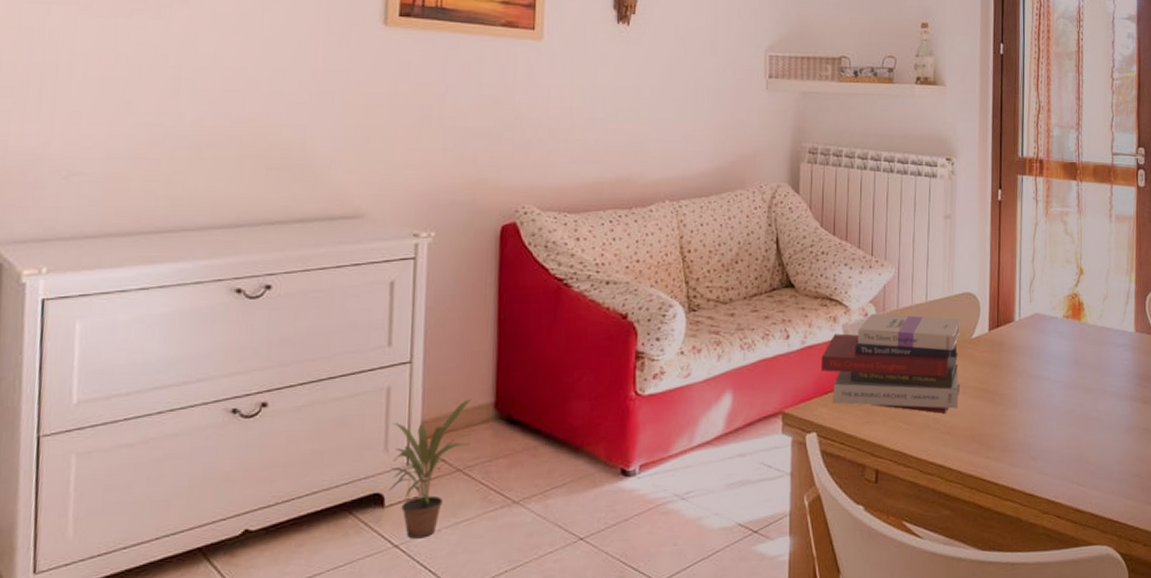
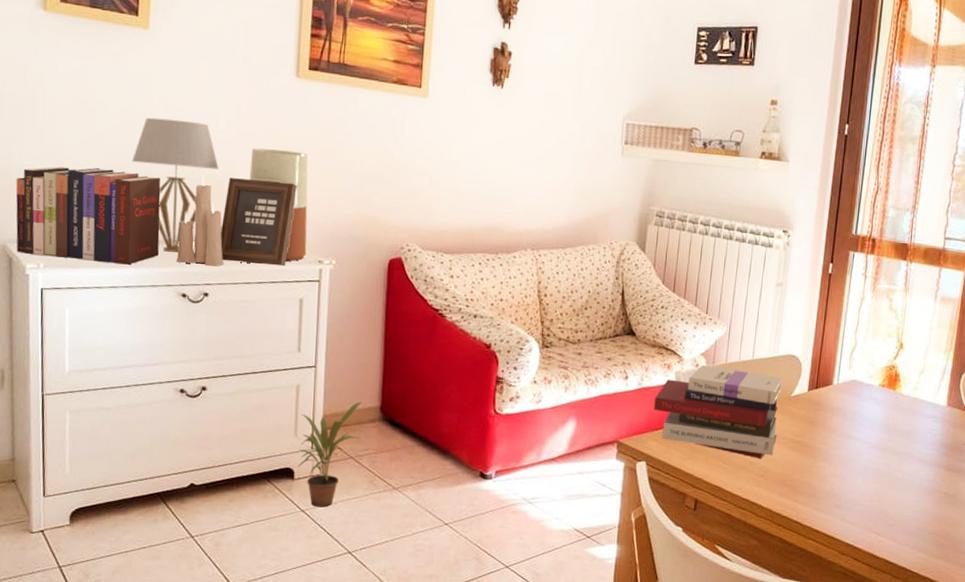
books: none [9,144,211,260] -> present [15,166,161,265]
table lamp: none [173,81,286,239] -> present [132,117,219,253]
candle: none [228,143,293,252] -> present [176,174,224,267]
picture frame: none [287,145,386,245] -> present [220,178,297,266]
vase: none [325,108,400,237] -> present [249,148,308,261]

